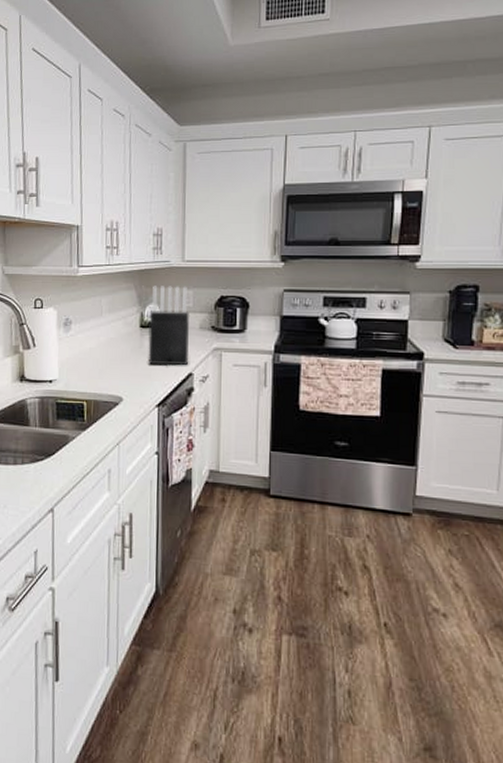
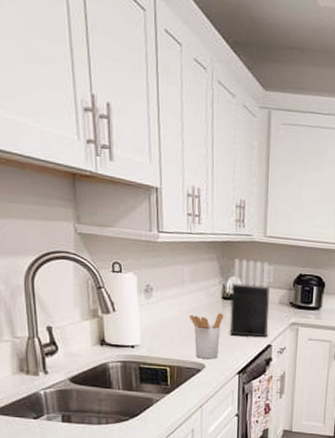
utensil holder: none [106,342,142,391] -> present [188,313,224,359]

